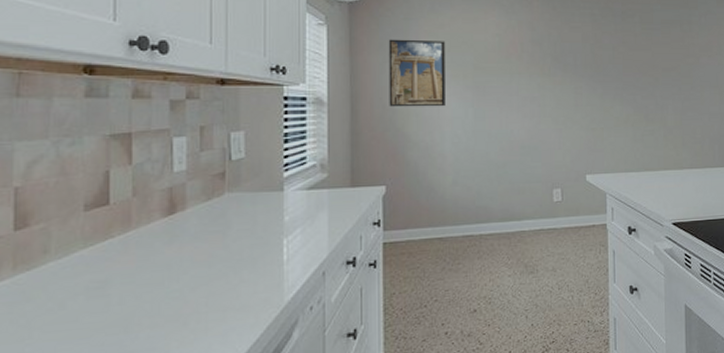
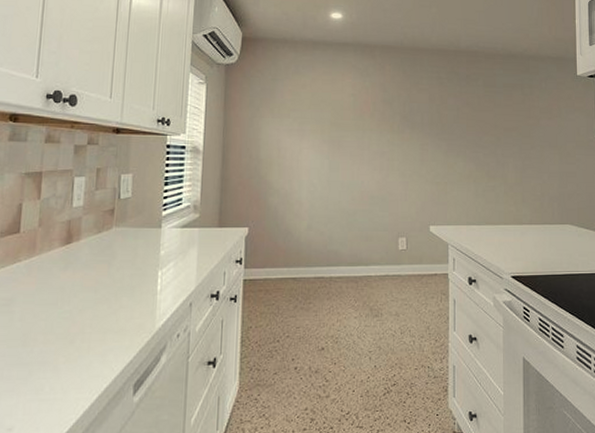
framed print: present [388,39,445,107] -> none [255,97,306,158]

